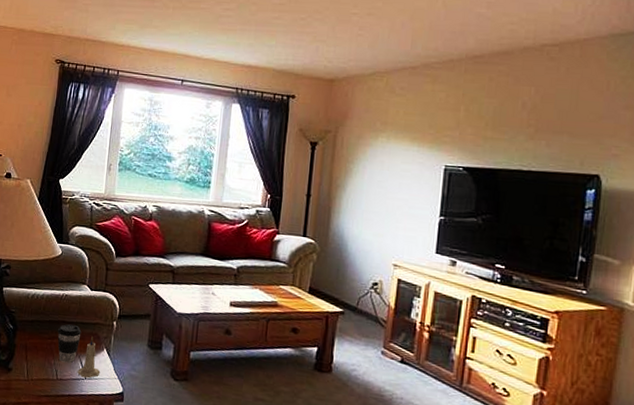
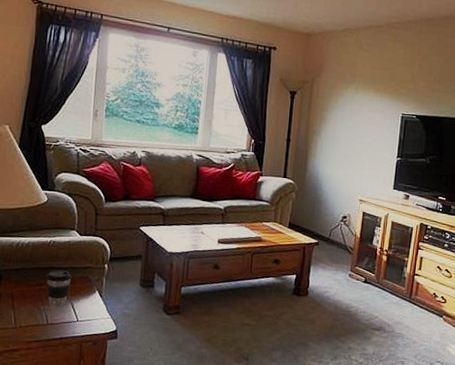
candle: present [77,336,101,379] -> none [69,280,93,320]

